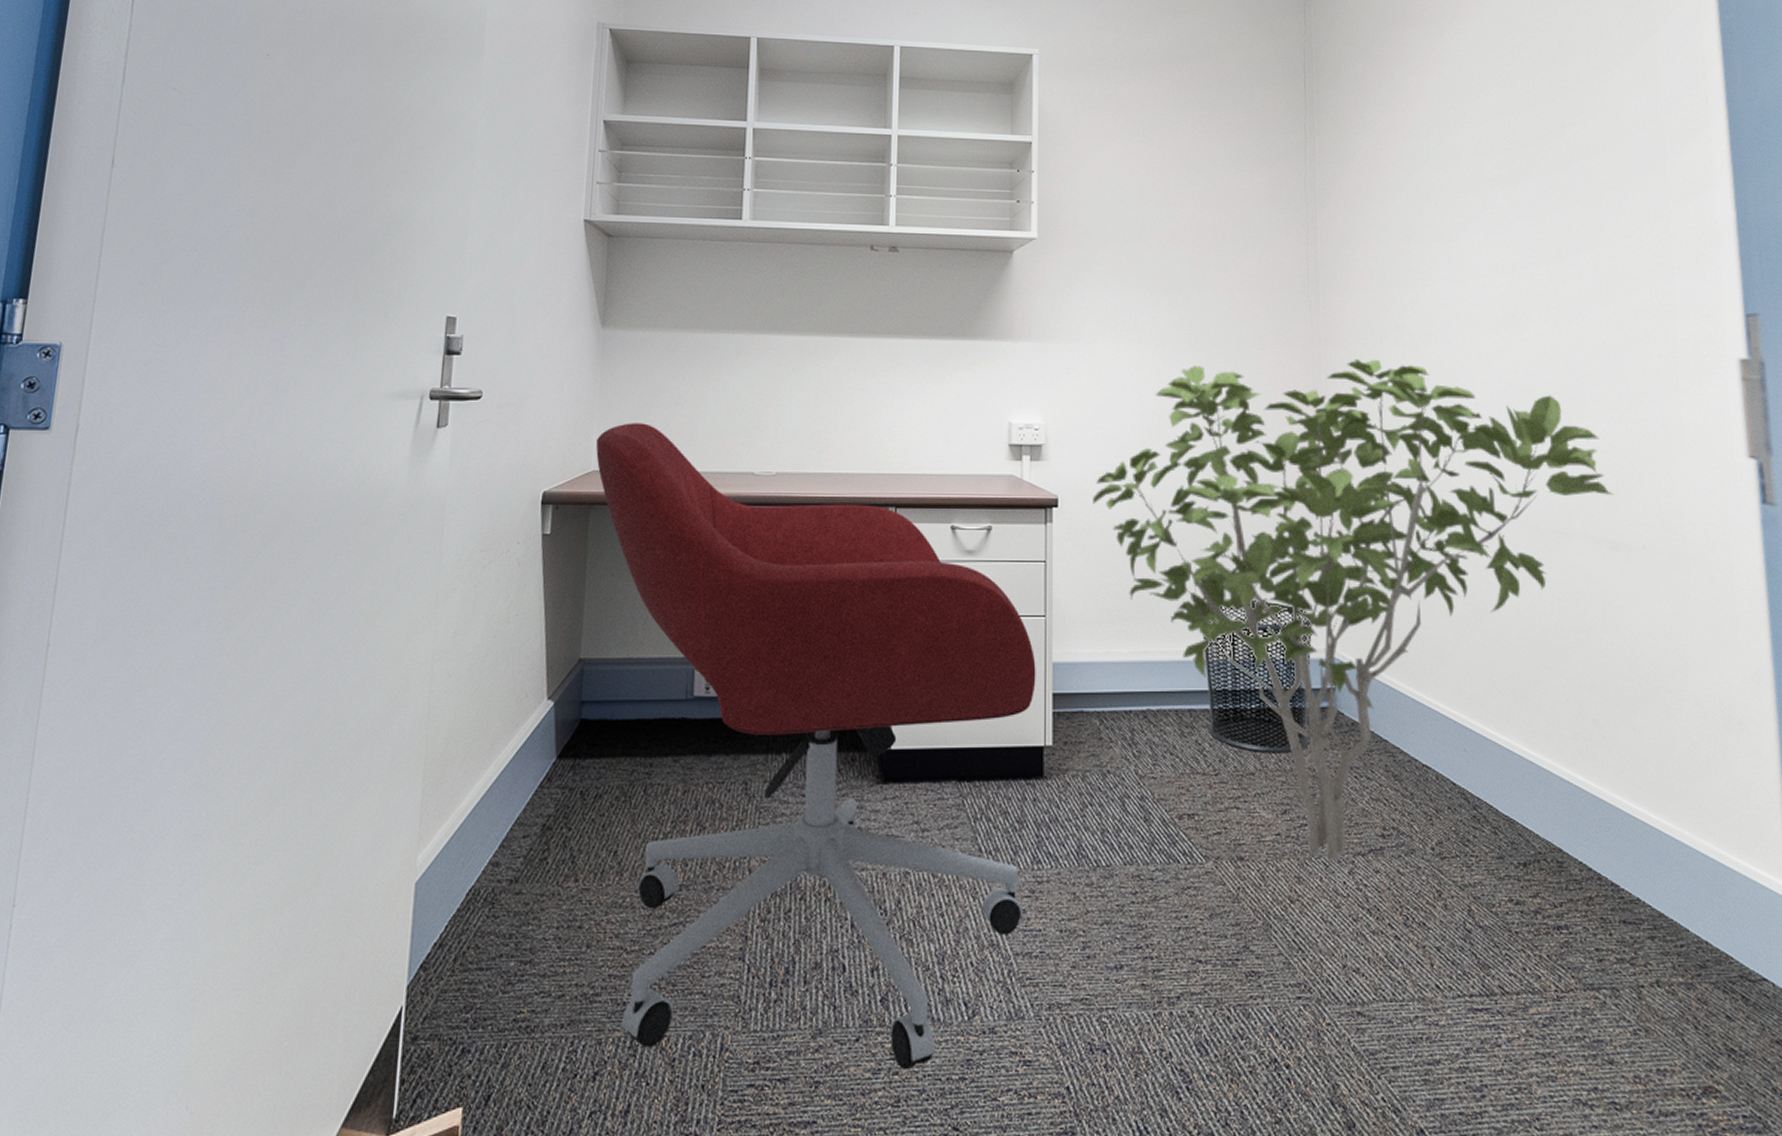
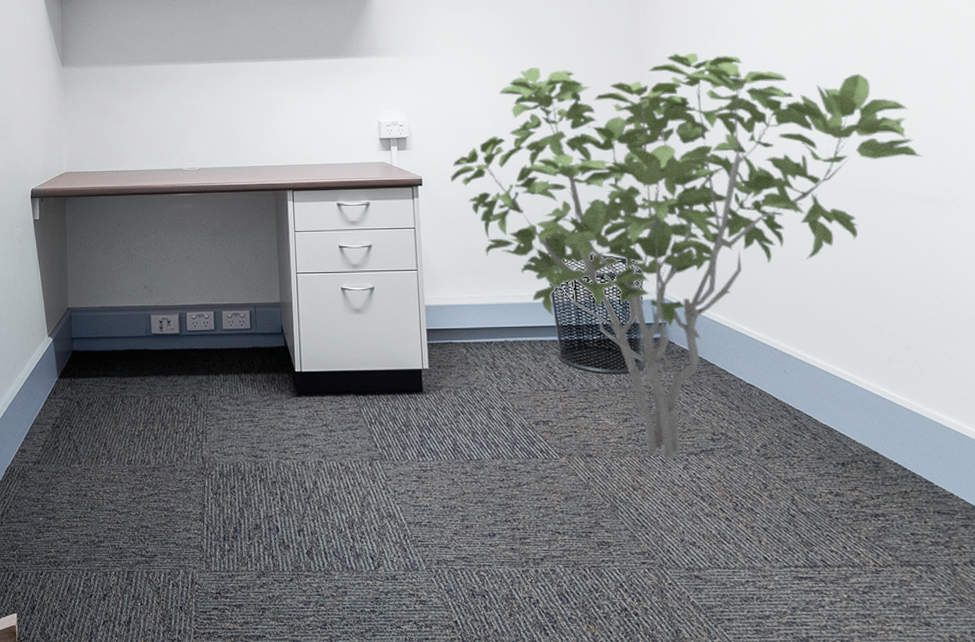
office chair: present [595,423,1036,1069] -> none [65,136,413,602]

